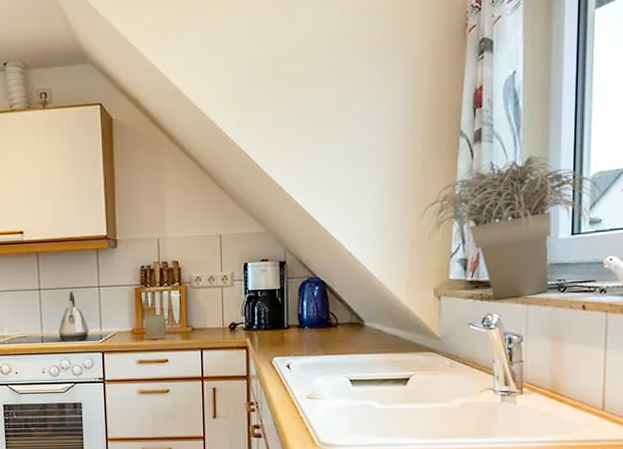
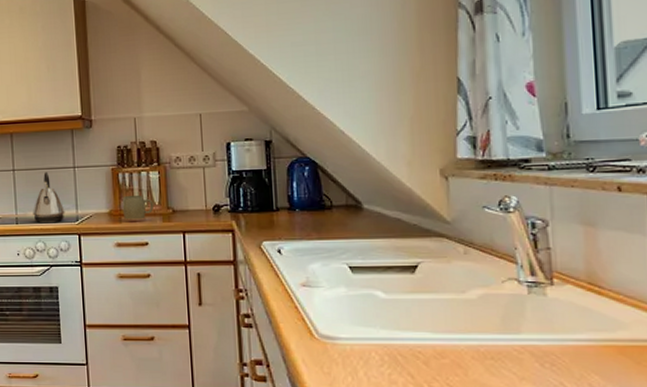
potted plant: present [420,154,603,298] -> none [418,25,630,179]

